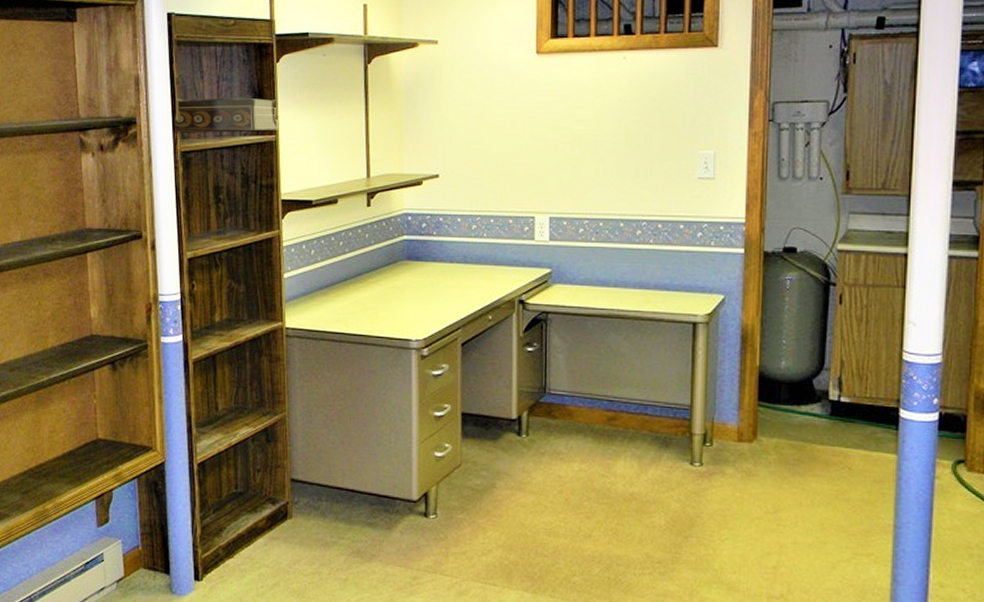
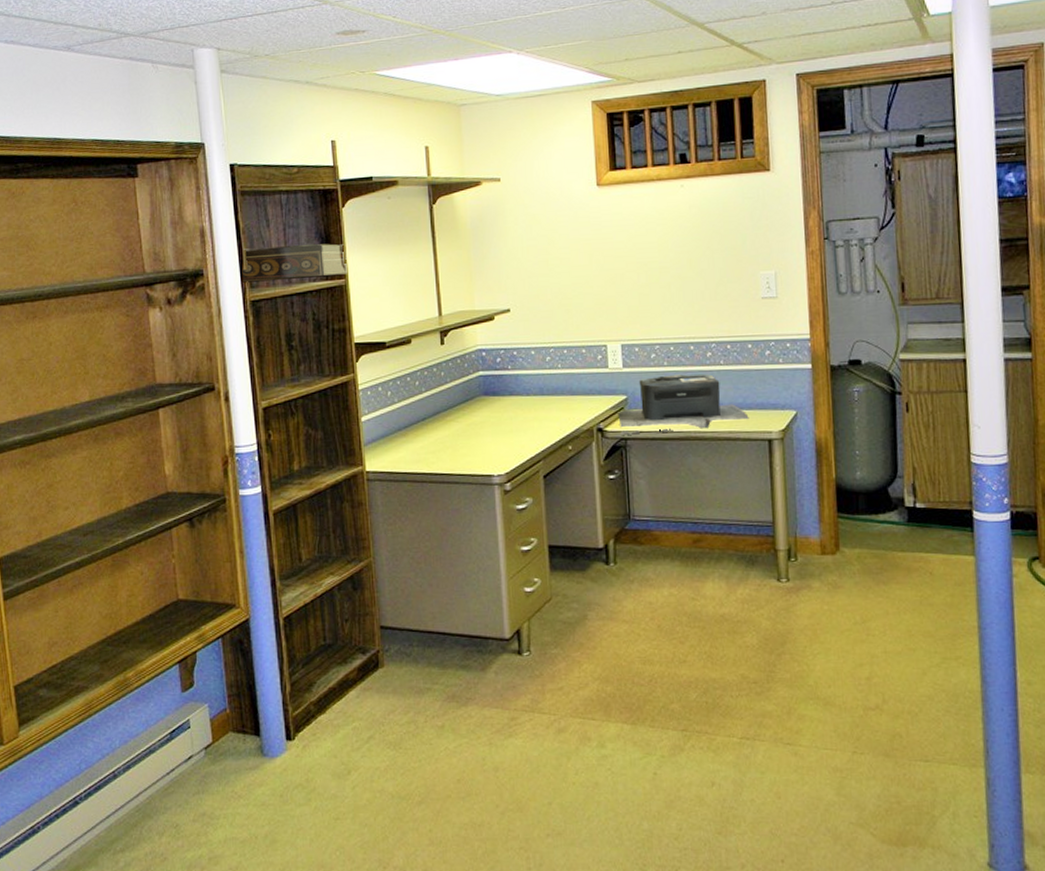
printer: none [541,251,675,309] -> present [618,374,749,435]

